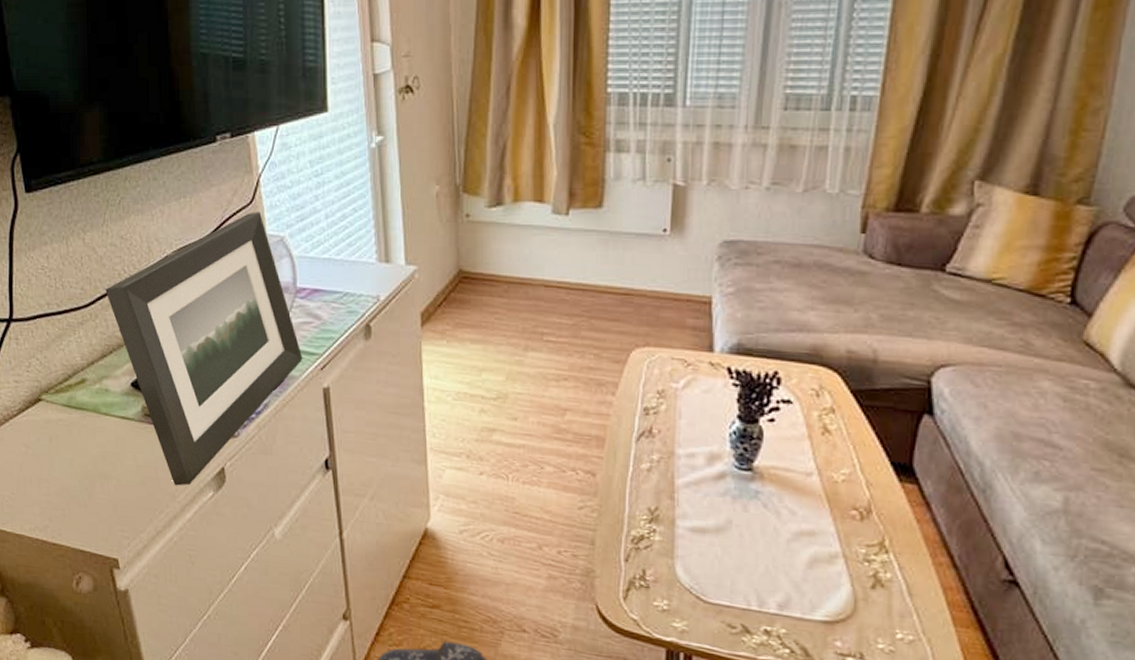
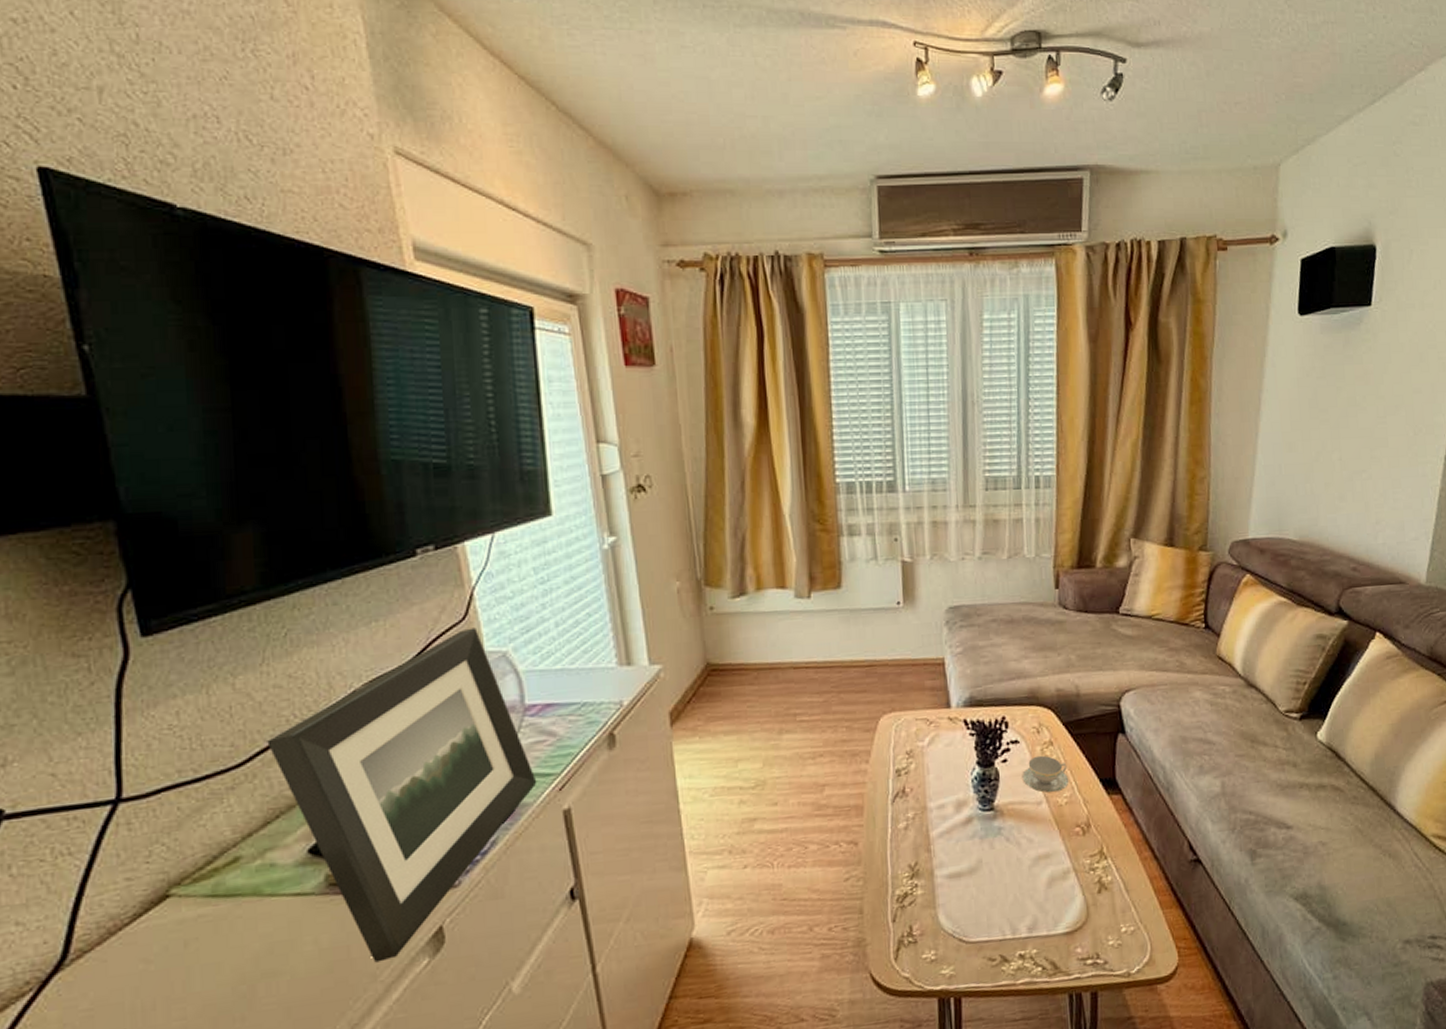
teacup: none [791,421,851,467] -> present [1022,755,1069,794]

